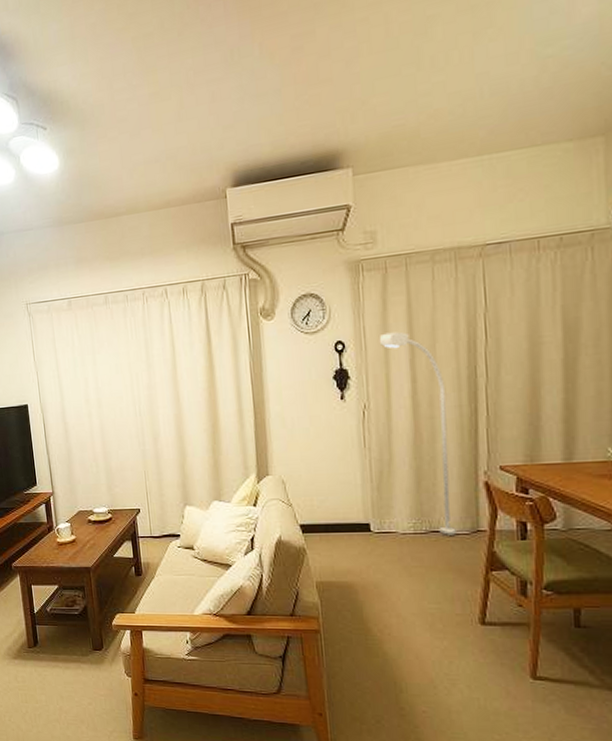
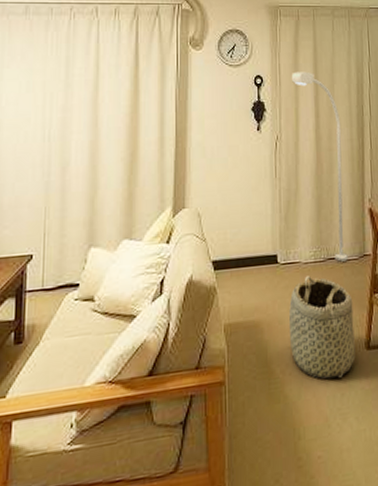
basket: none [385,546,467,646] -> present [288,276,356,379]

